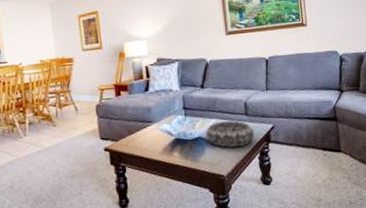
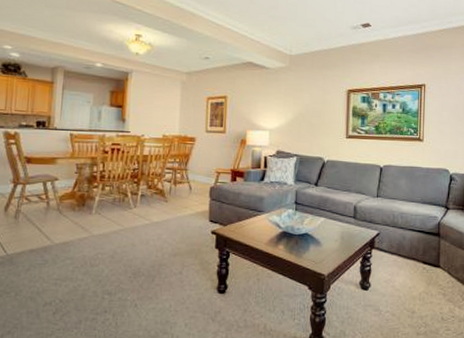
decorative bowl: present [205,120,255,148] -> none [312,221,360,248]

